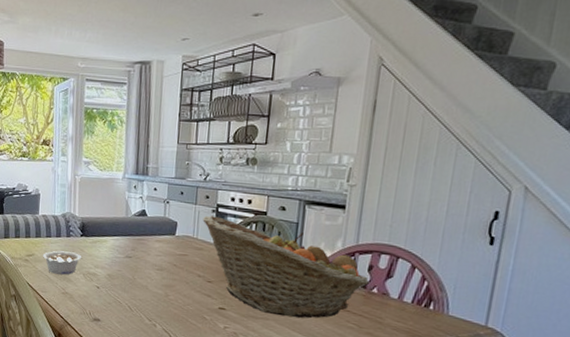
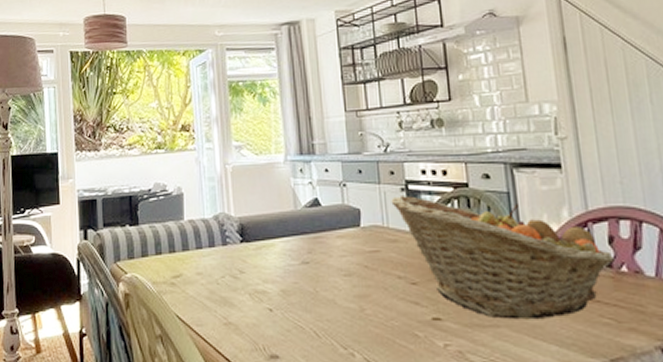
legume: present [43,250,81,275] -> none [194,265,244,298]

